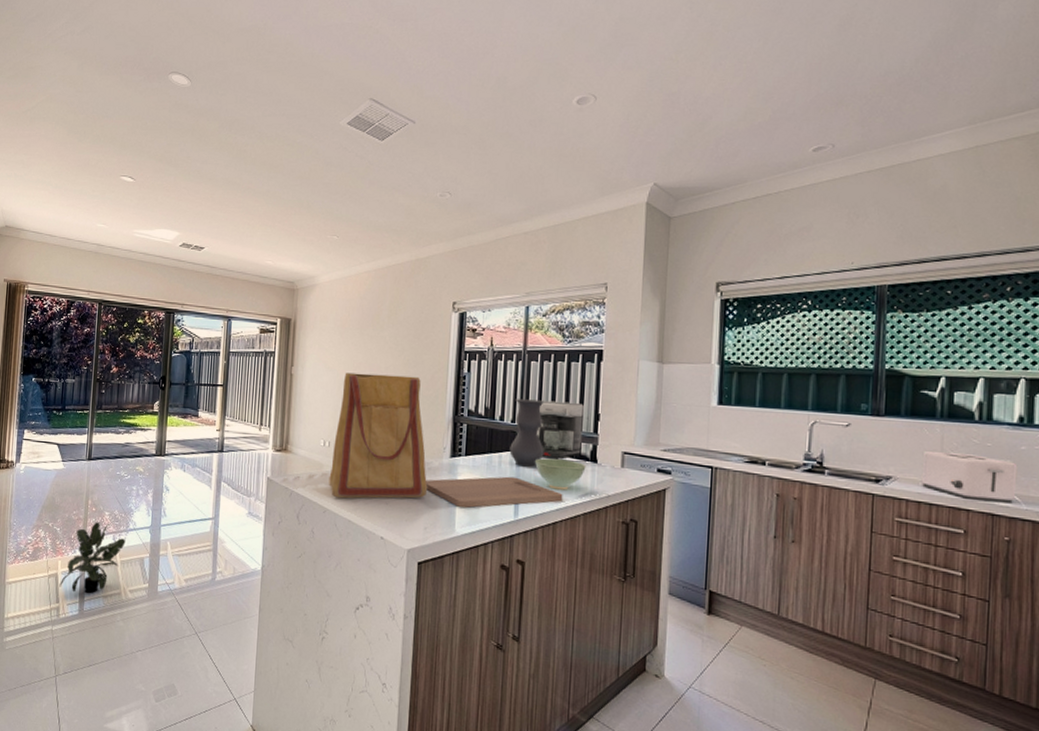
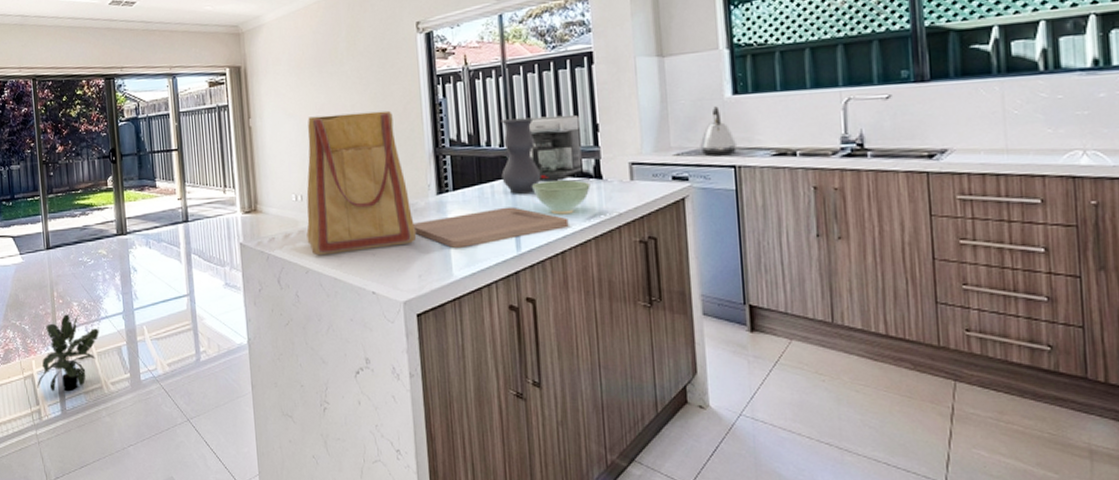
kettle: none [684,413,717,457] -> present [700,106,738,157]
toaster: present [921,450,1018,504] -> none [981,110,1100,165]

